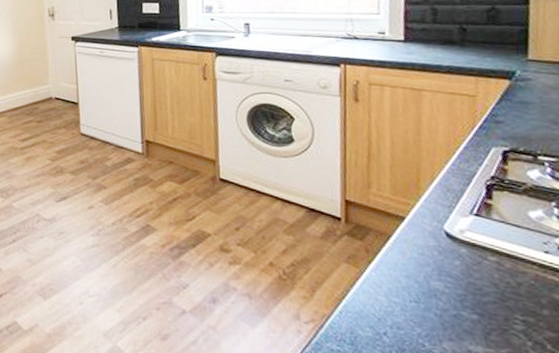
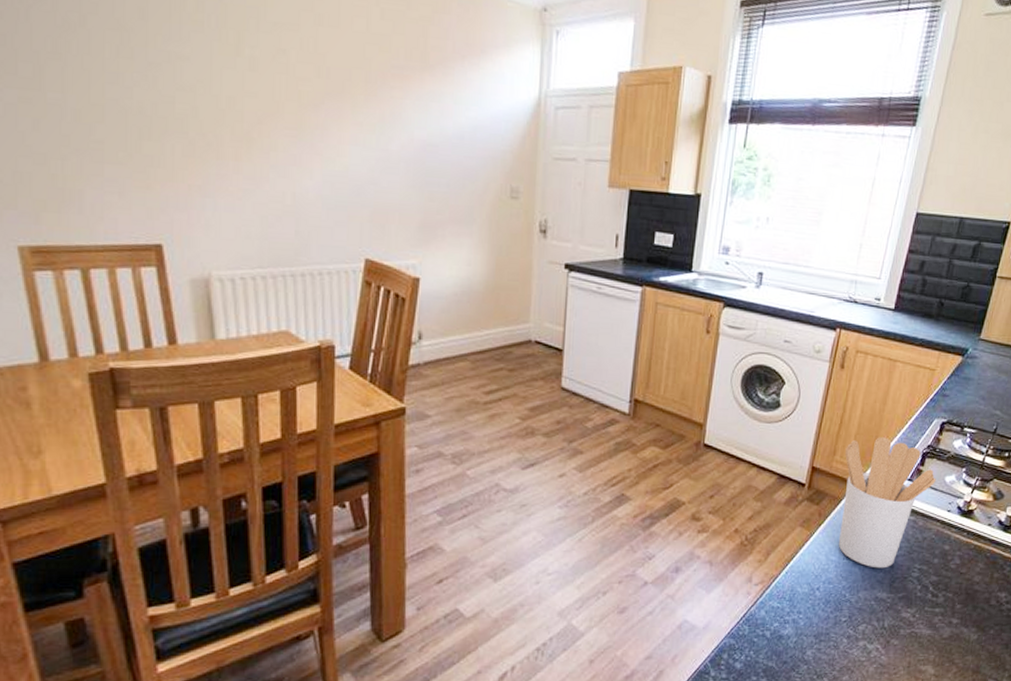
utensil holder: none [381,169,516,317] -> present [838,437,936,568]

